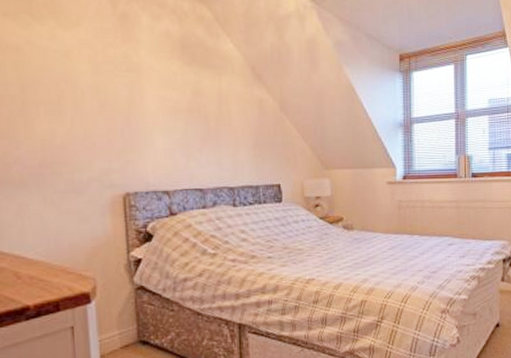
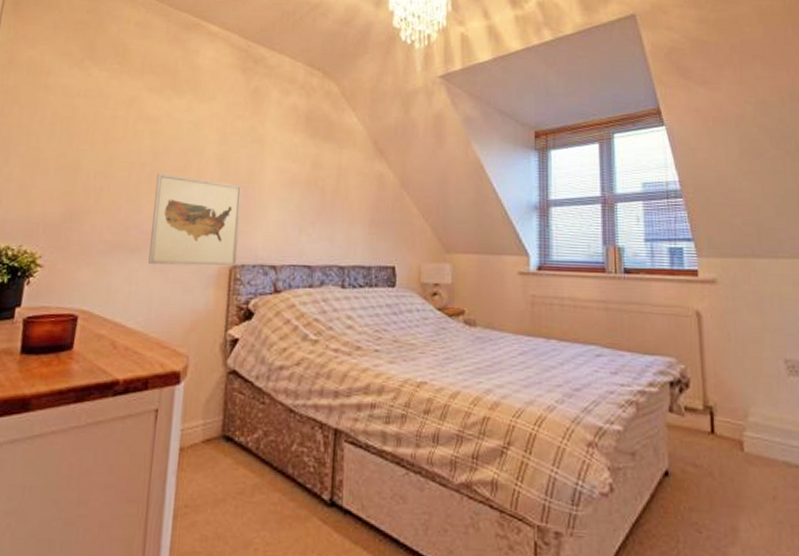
wall art: none [29,106,129,199] -> present [148,173,243,266]

